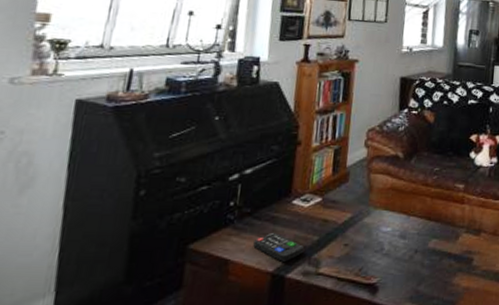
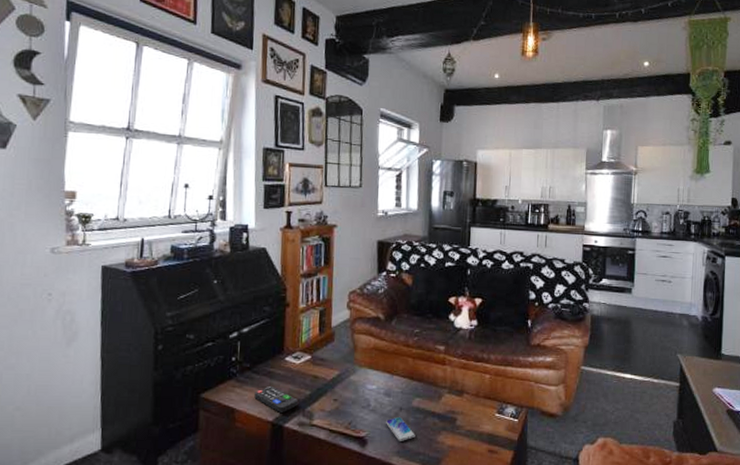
smartphone: none [399,259,430,286] -> present [386,416,415,441]

